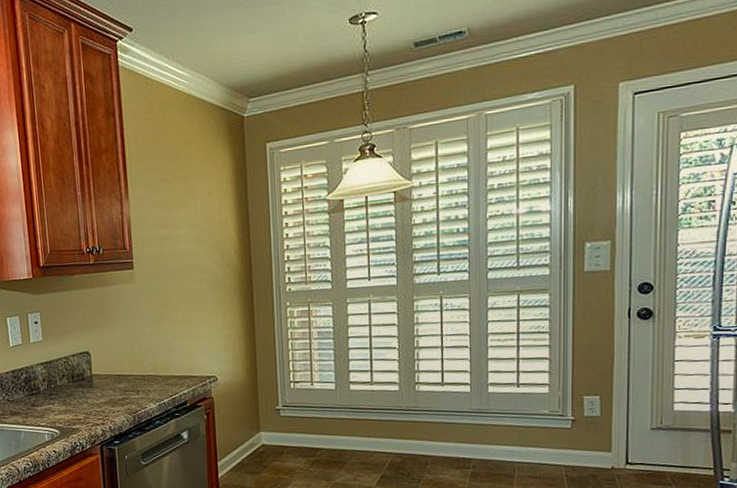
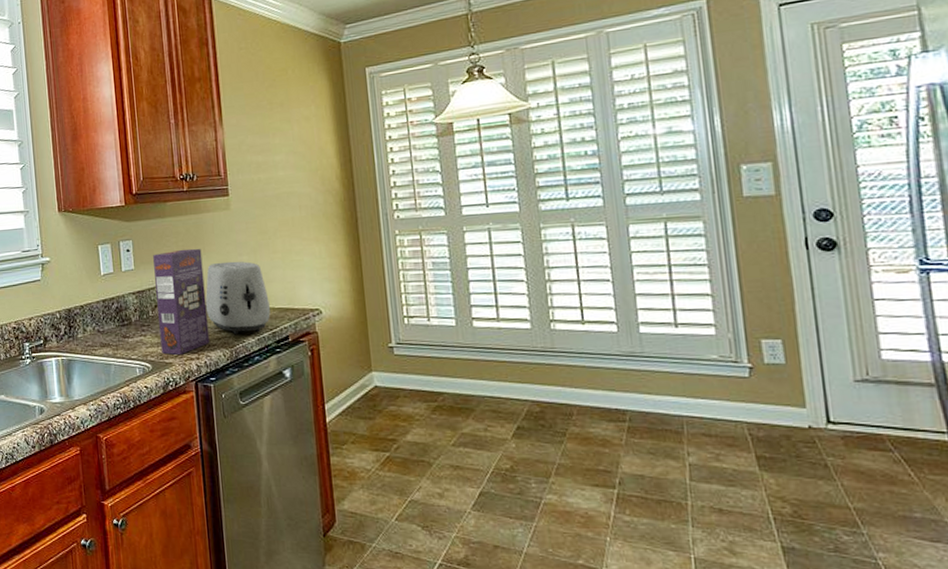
cereal box: none [60,320,114,421] -> present [153,248,210,355]
toaster: none [110,332,171,402] -> present [205,261,270,335]

